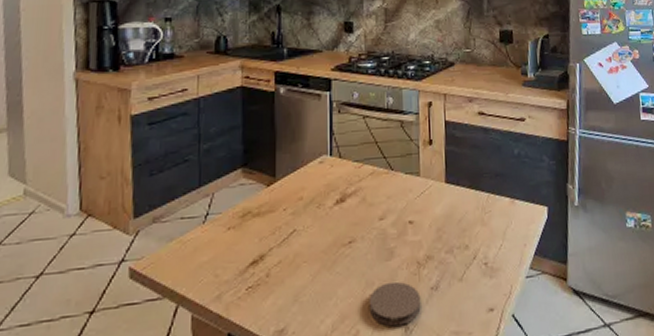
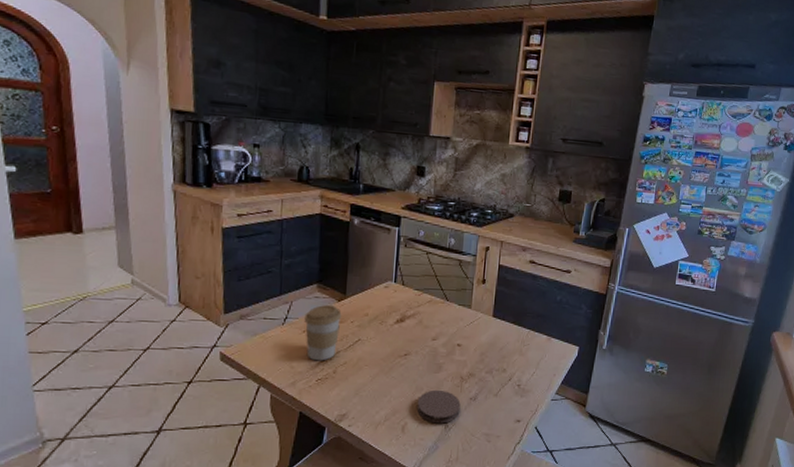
coffee cup: none [229,192,272,264] -> present [304,305,342,361]

